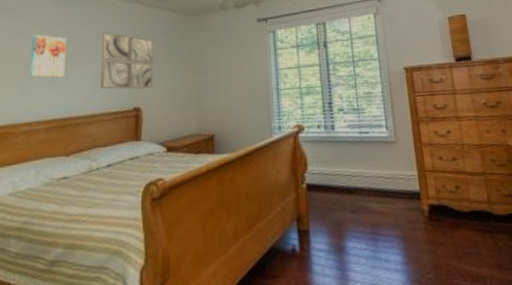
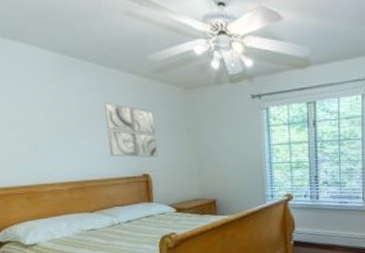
wall art: present [29,34,67,78] -> none [36,101,76,145]

